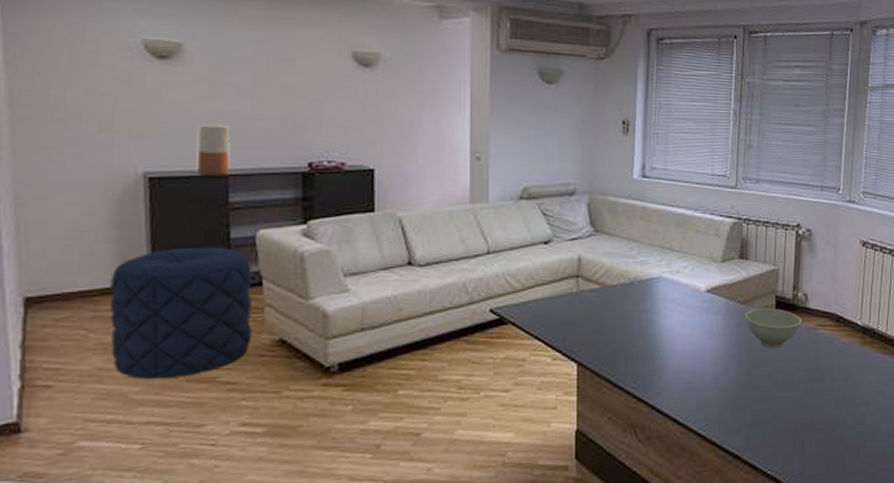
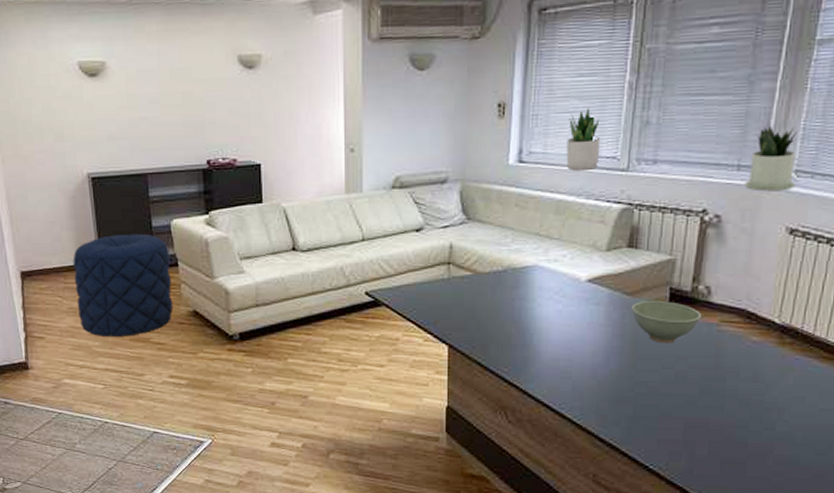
vase: present [198,125,230,177] -> none [123,131,148,176]
planter: none [684,130,713,188] -> present [566,108,601,172]
planter: none [826,153,864,209] -> present [744,125,797,192]

